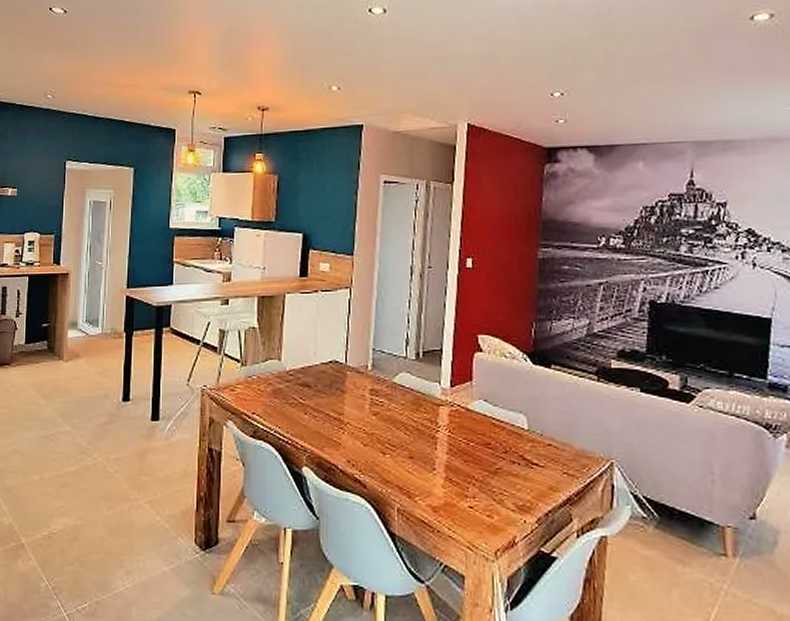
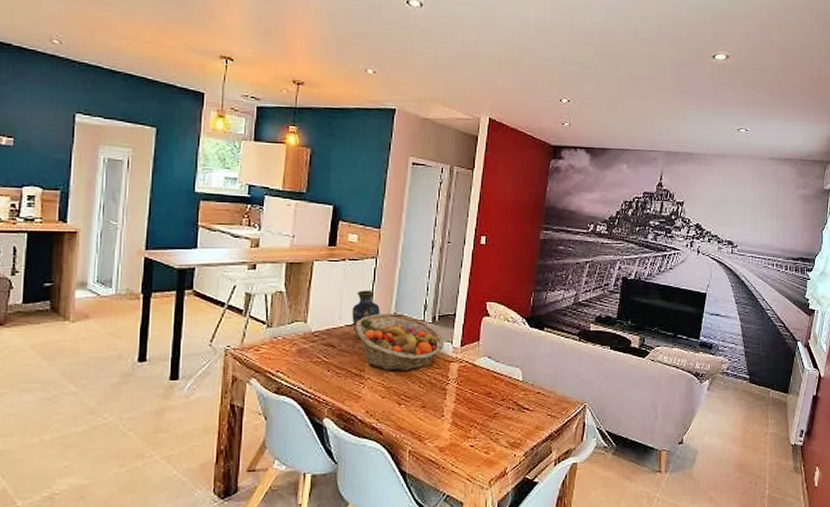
vase: none [327,324,357,378] -> present [352,291,380,339]
fruit basket: none [331,349,432,415] -> present [354,313,445,371]

